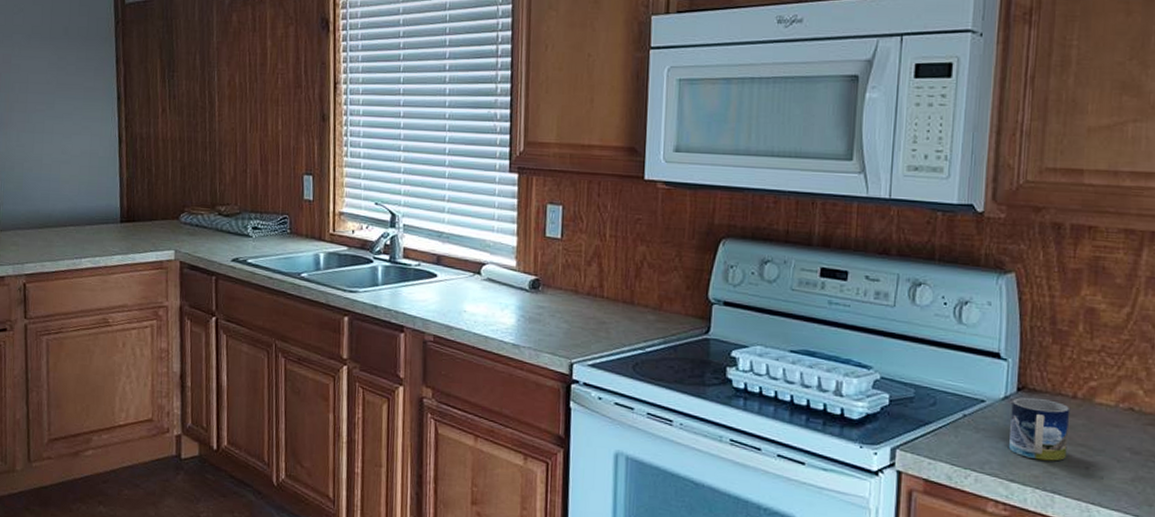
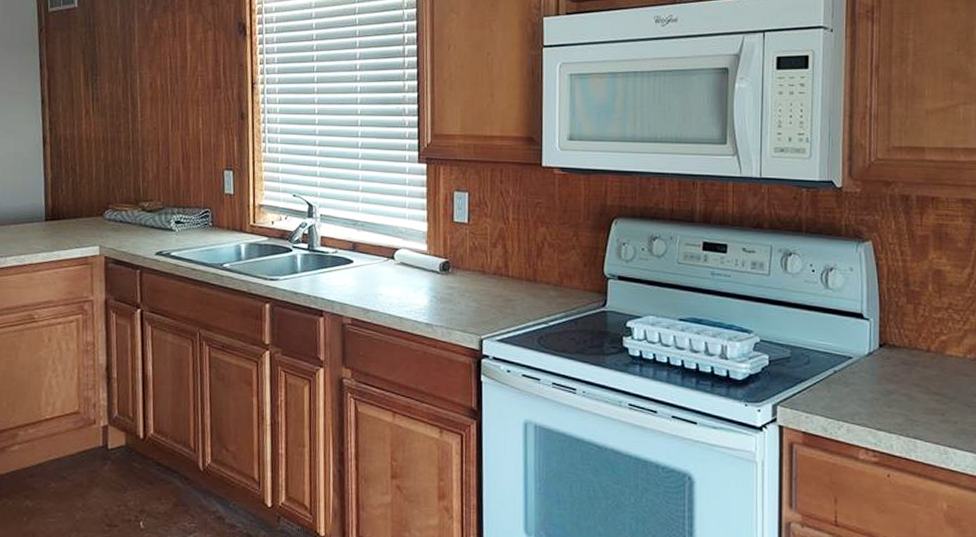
mug: present [1009,397,1069,461] -> none [875,352,925,410]

